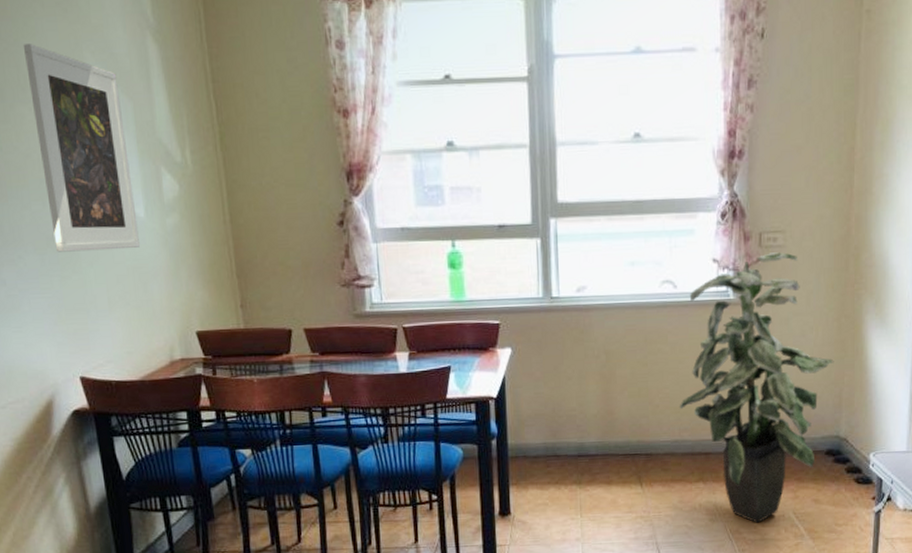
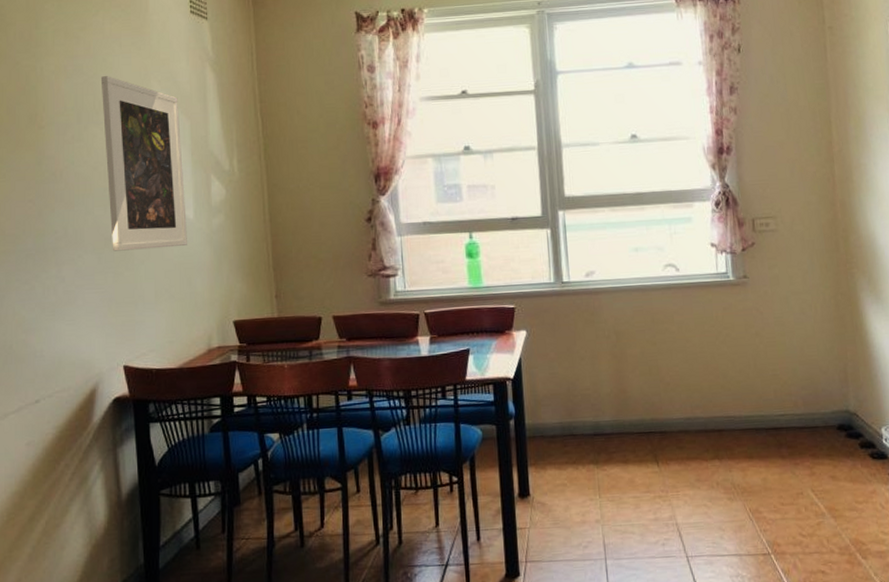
indoor plant: present [679,252,834,523] -> none [689,236,836,502]

